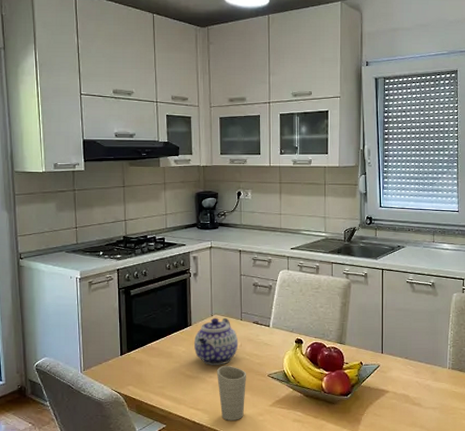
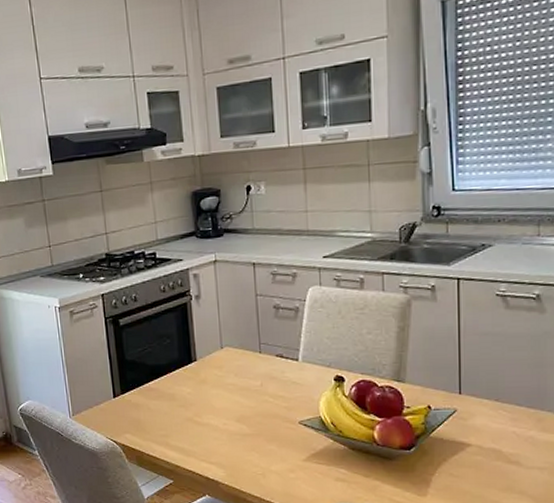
teapot: present [194,317,239,365] -> none [201,350,258,410]
cup: present [217,365,247,421] -> none [232,409,271,477]

